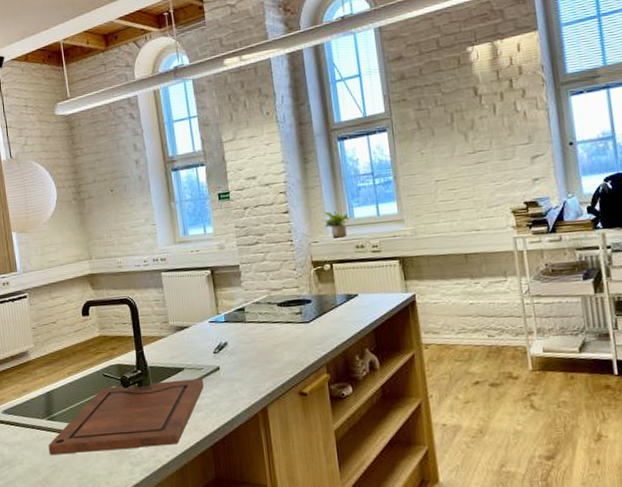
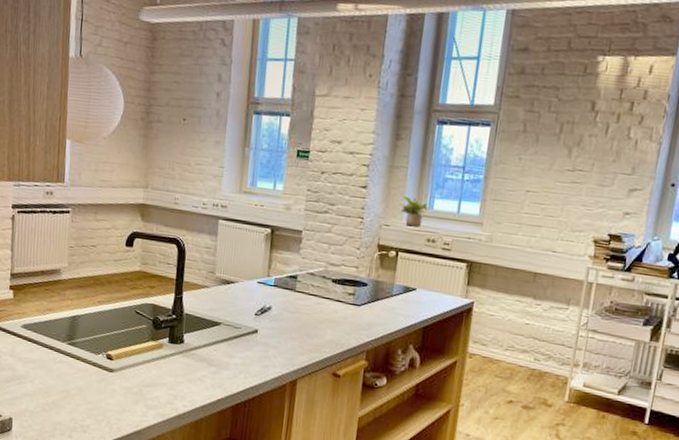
cutting board: present [48,378,204,454] -> none [63,324,239,397]

